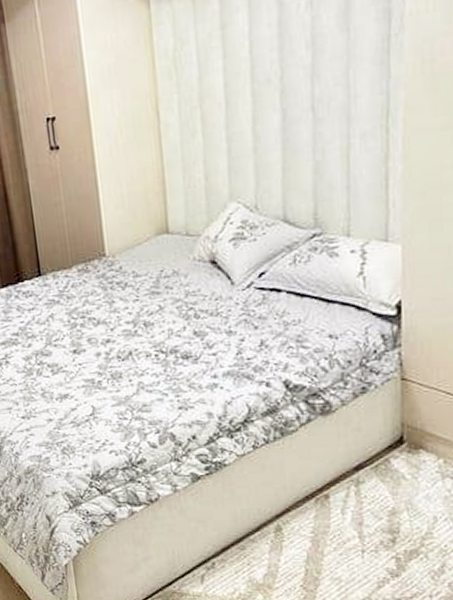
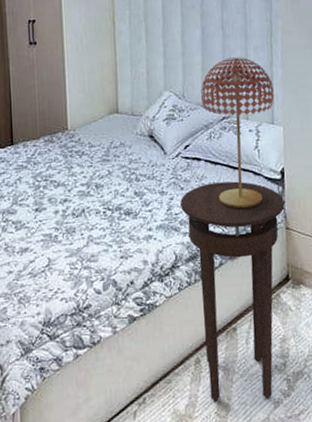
stool: none [253,318,402,577] -> present [179,181,285,402]
table lamp: none [281,149,390,353] -> present [201,57,274,209]

